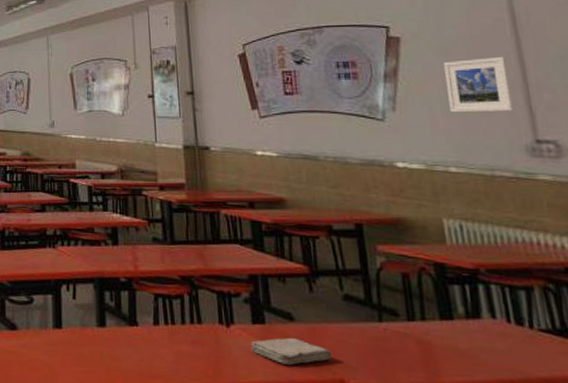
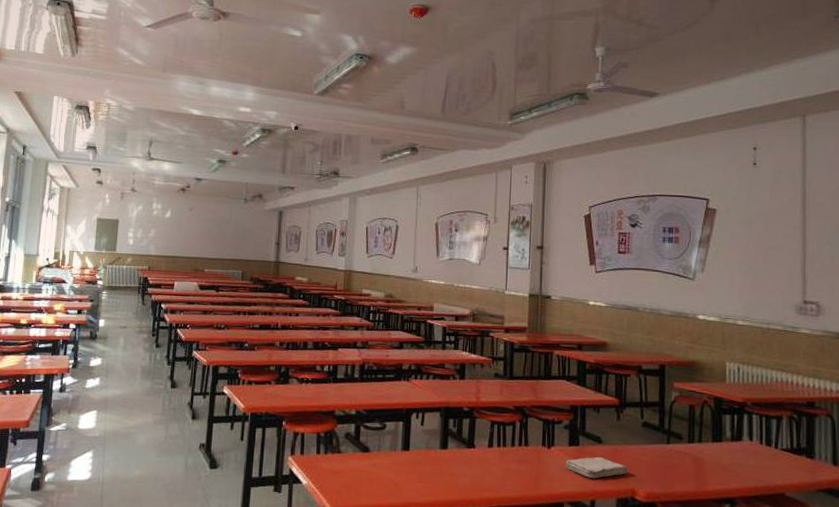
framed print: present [443,56,514,113] -> none [745,230,793,277]

